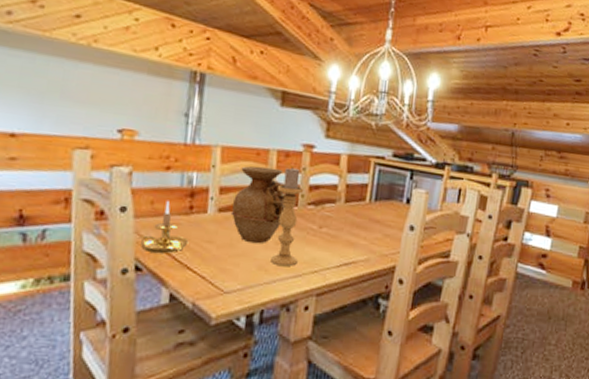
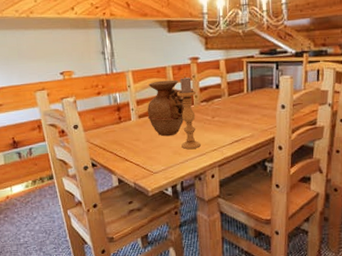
candle holder: present [137,201,189,253] -> none [89,117,123,153]

